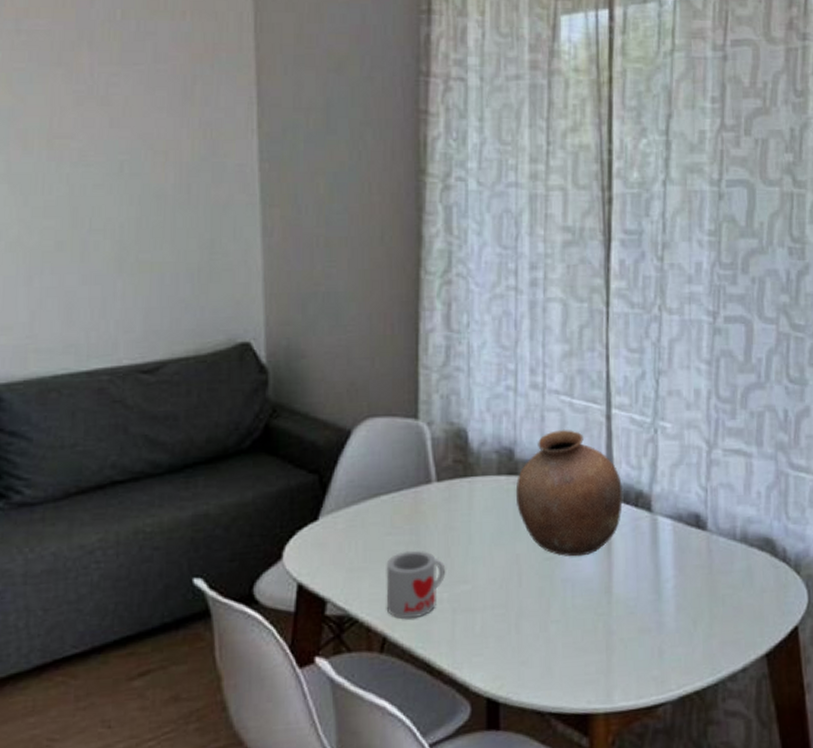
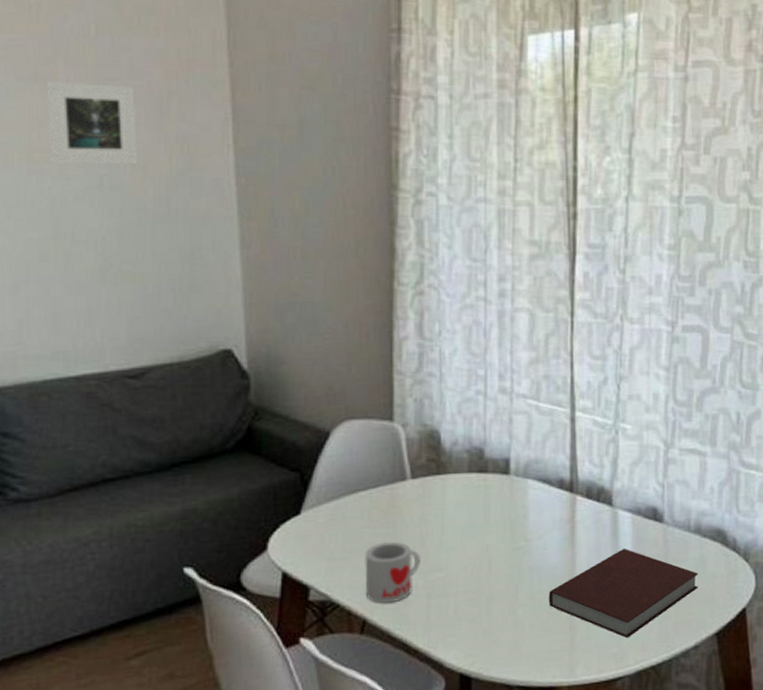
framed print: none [69,67,160,149] -> present [46,82,138,163]
pottery: present [515,429,623,557] -> none [485,430,586,547]
notebook: none [583,558,746,660] -> present [548,548,699,639]

